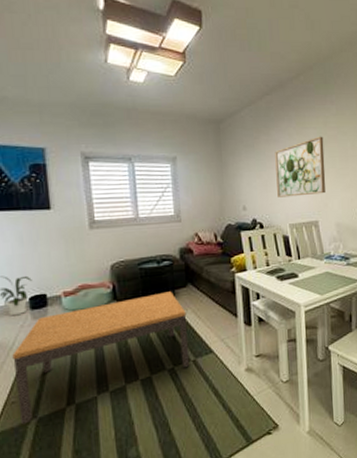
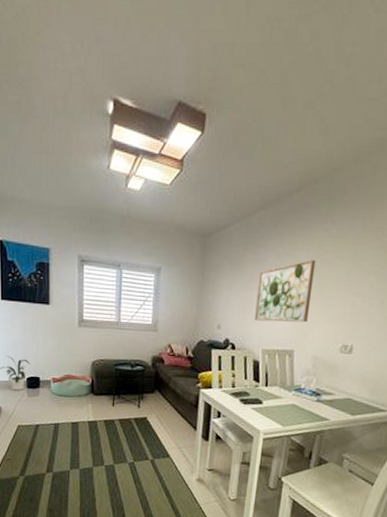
coffee table: present [12,291,190,425] -> none [11,394,151,479]

